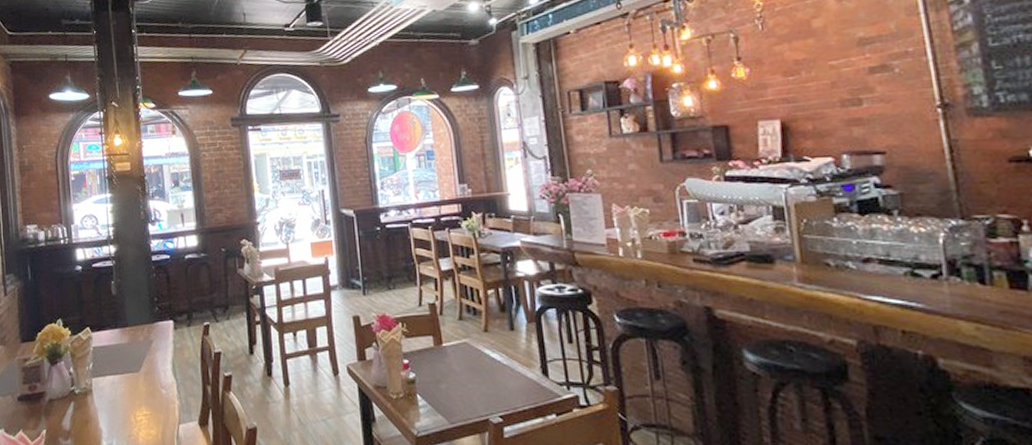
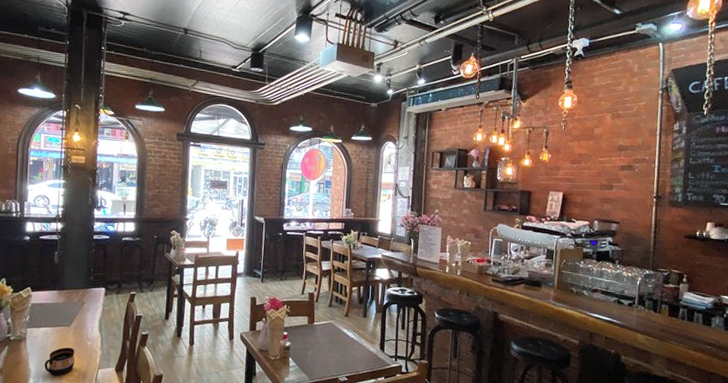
cup: none [116,399,151,435] -> present [44,347,75,376]

